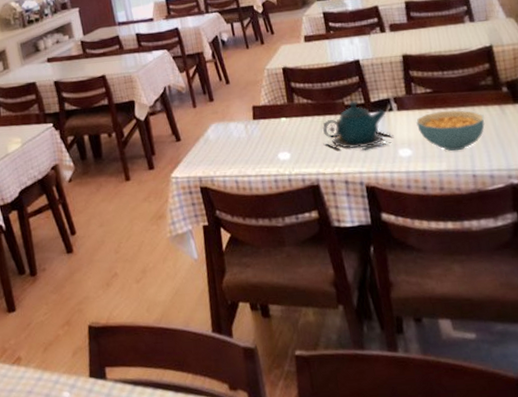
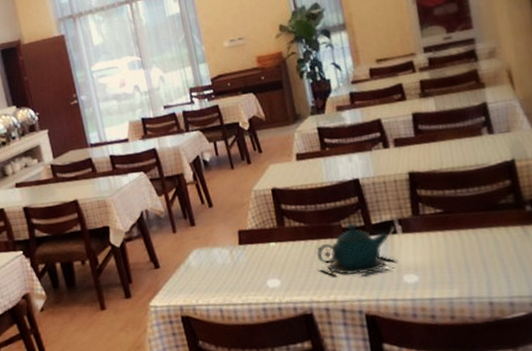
cereal bowl: present [416,110,485,151] -> none [424,232,504,277]

